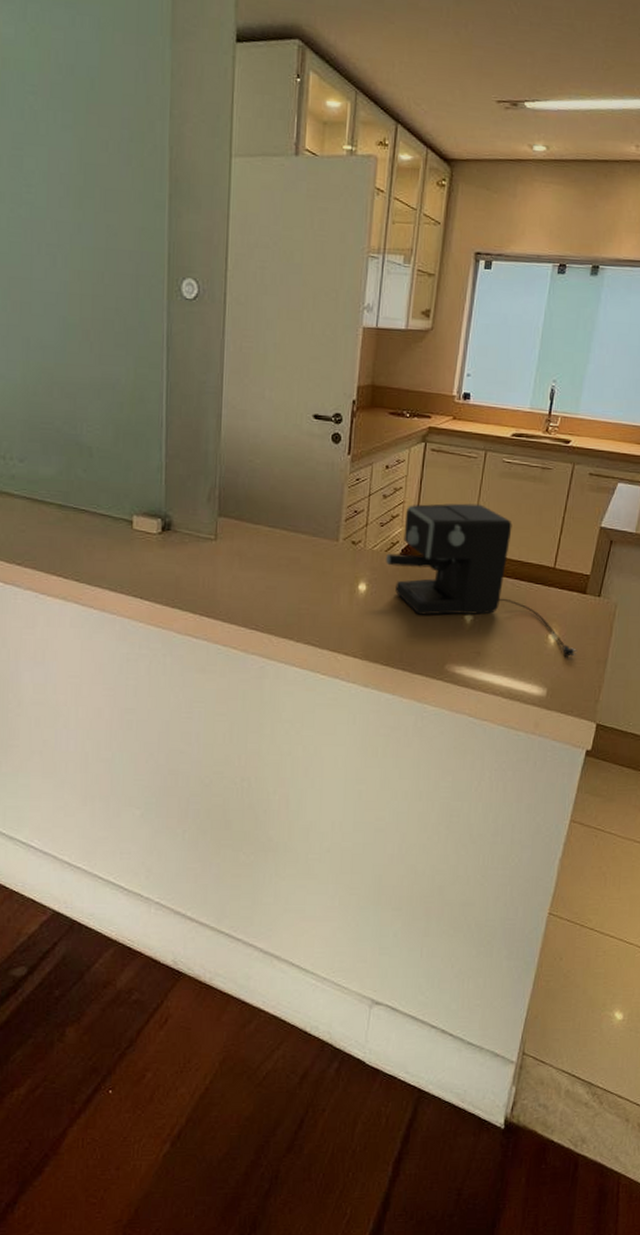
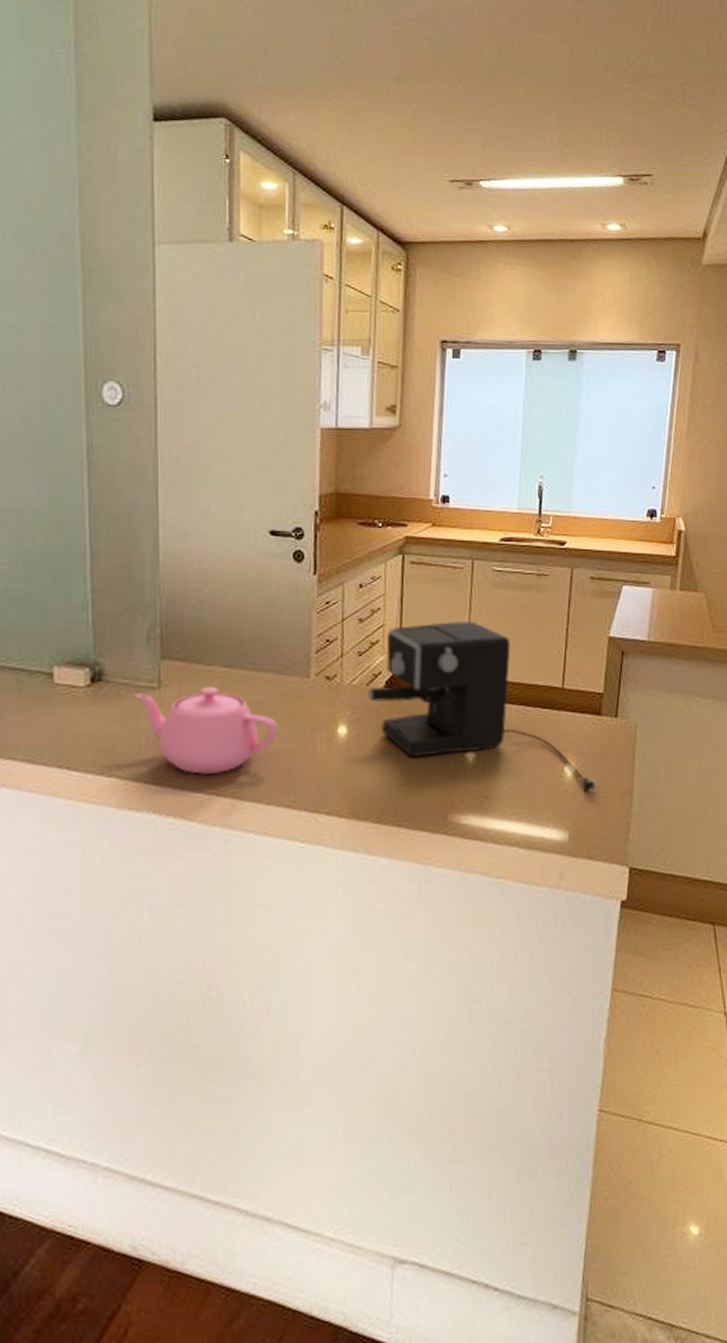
teapot: none [195,541,309,613] -> present [134,686,278,774]

